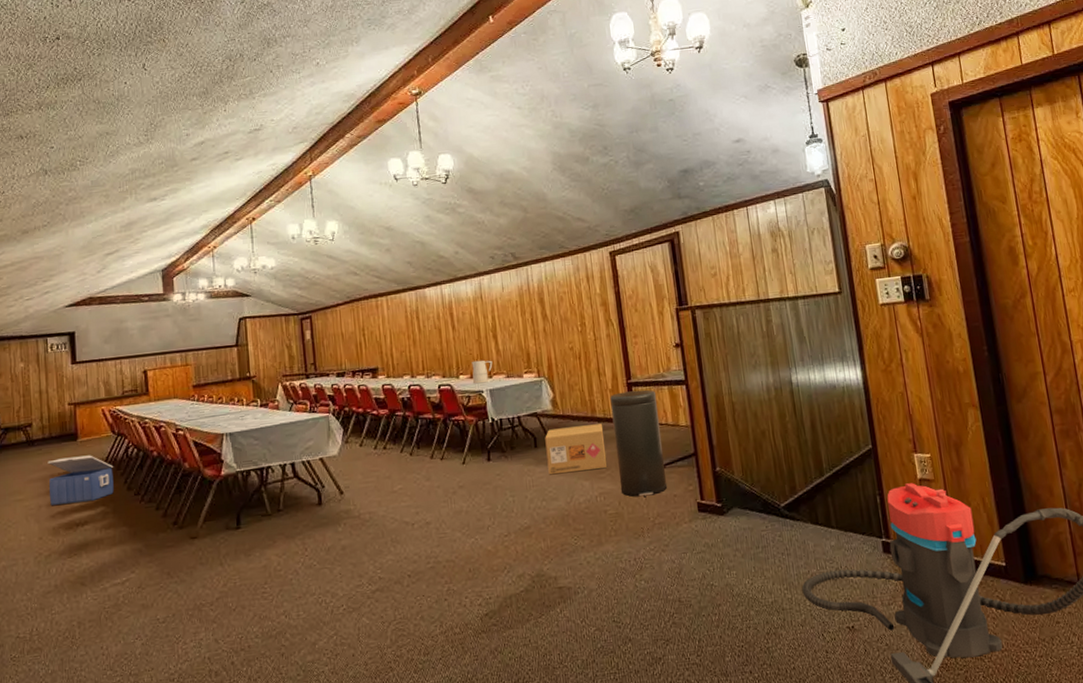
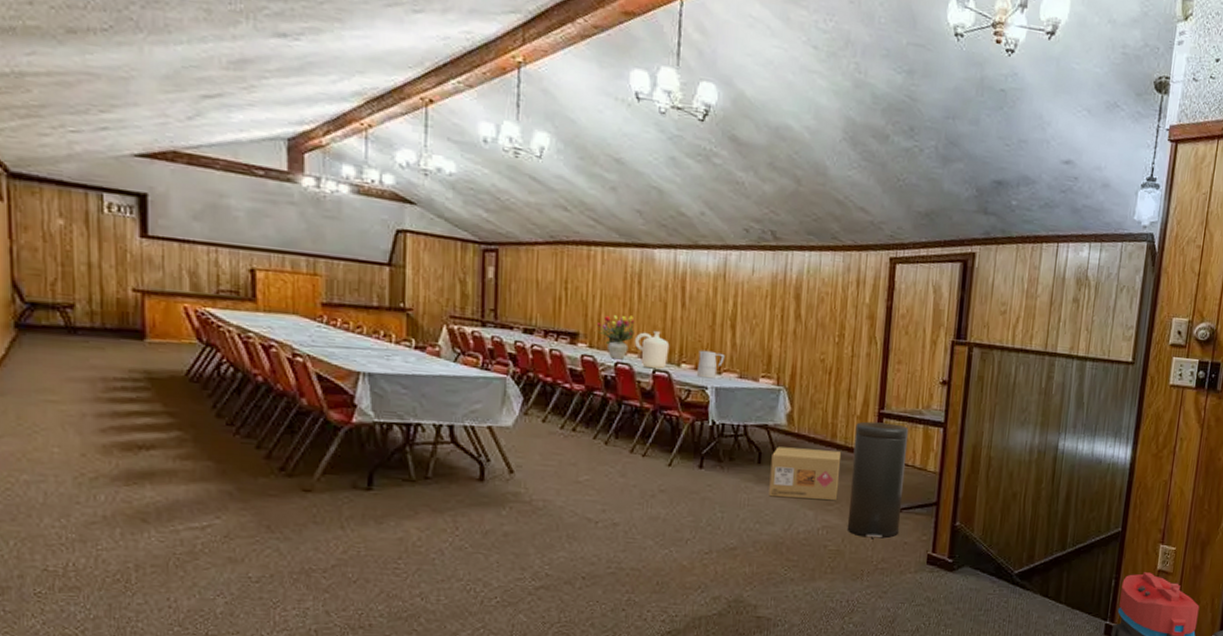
cooler: present [47,455,114,506] -> none [97,358,198,422]
flower arrangement: none [390,345,420,383] -> present [596,315,635,360]
water jug: none [420,352,449,385] -> present [634,330,670,370]

